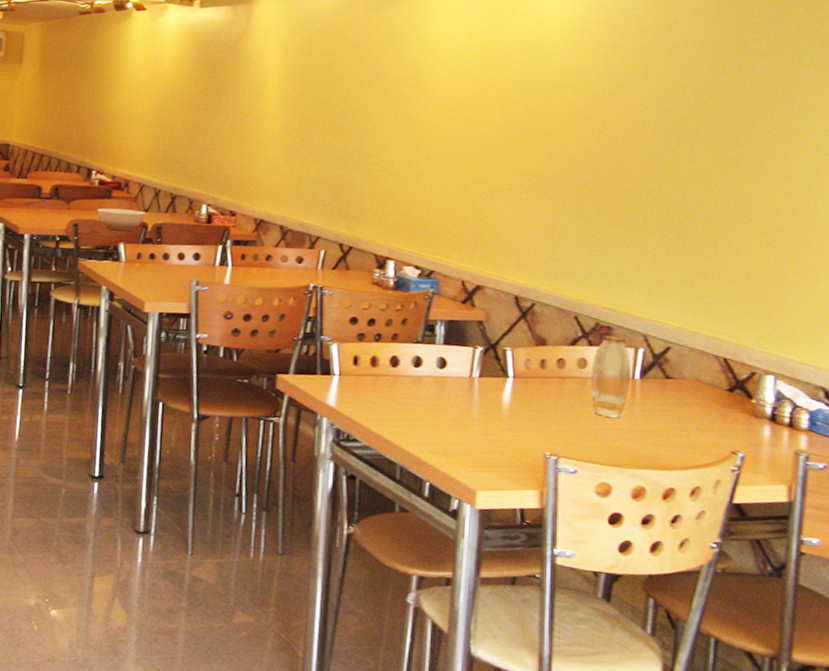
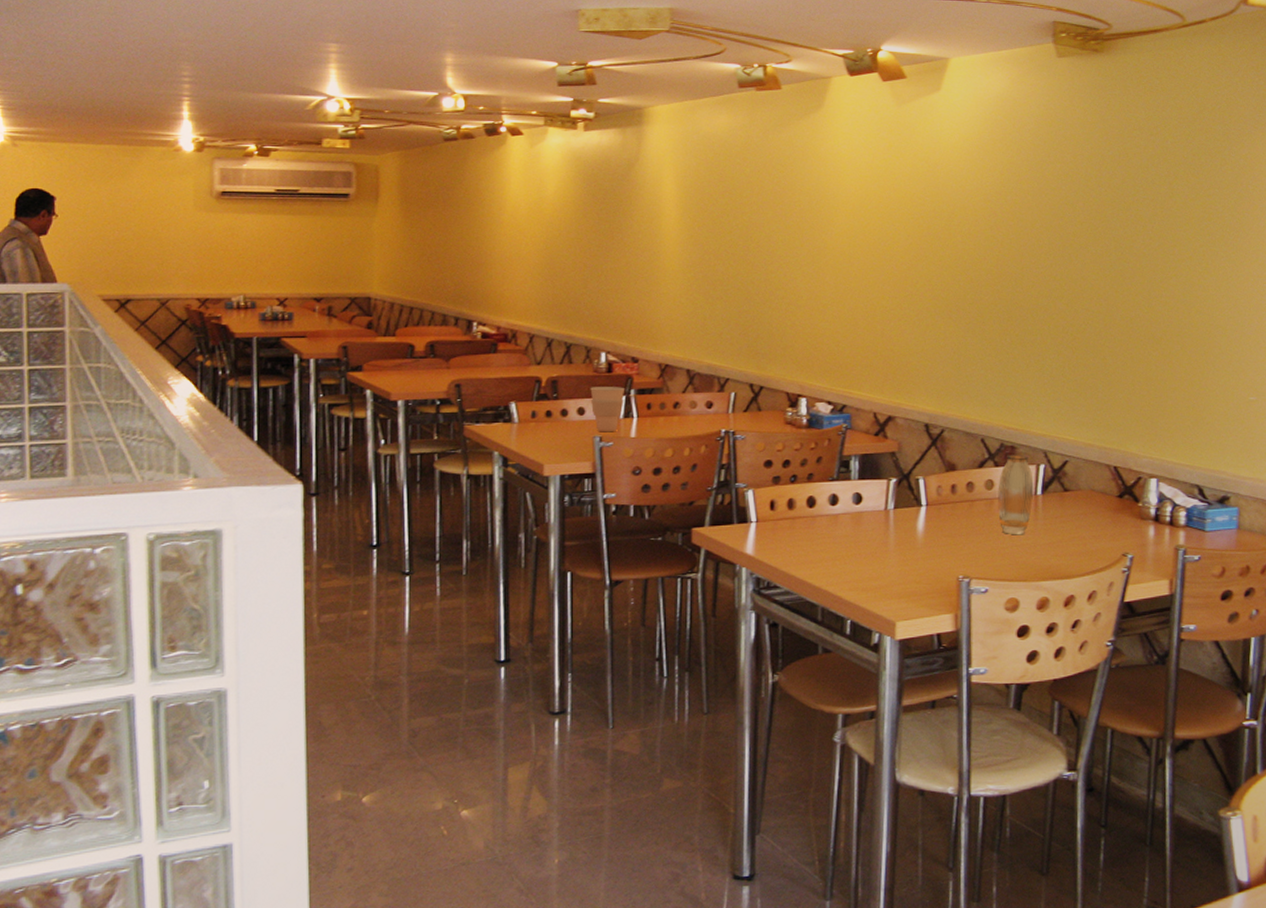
bowl: present [97,208,145,231] -> none [481,364,537,387]
cup: none [190,235,223,278] -> present [590,387,625,432]

